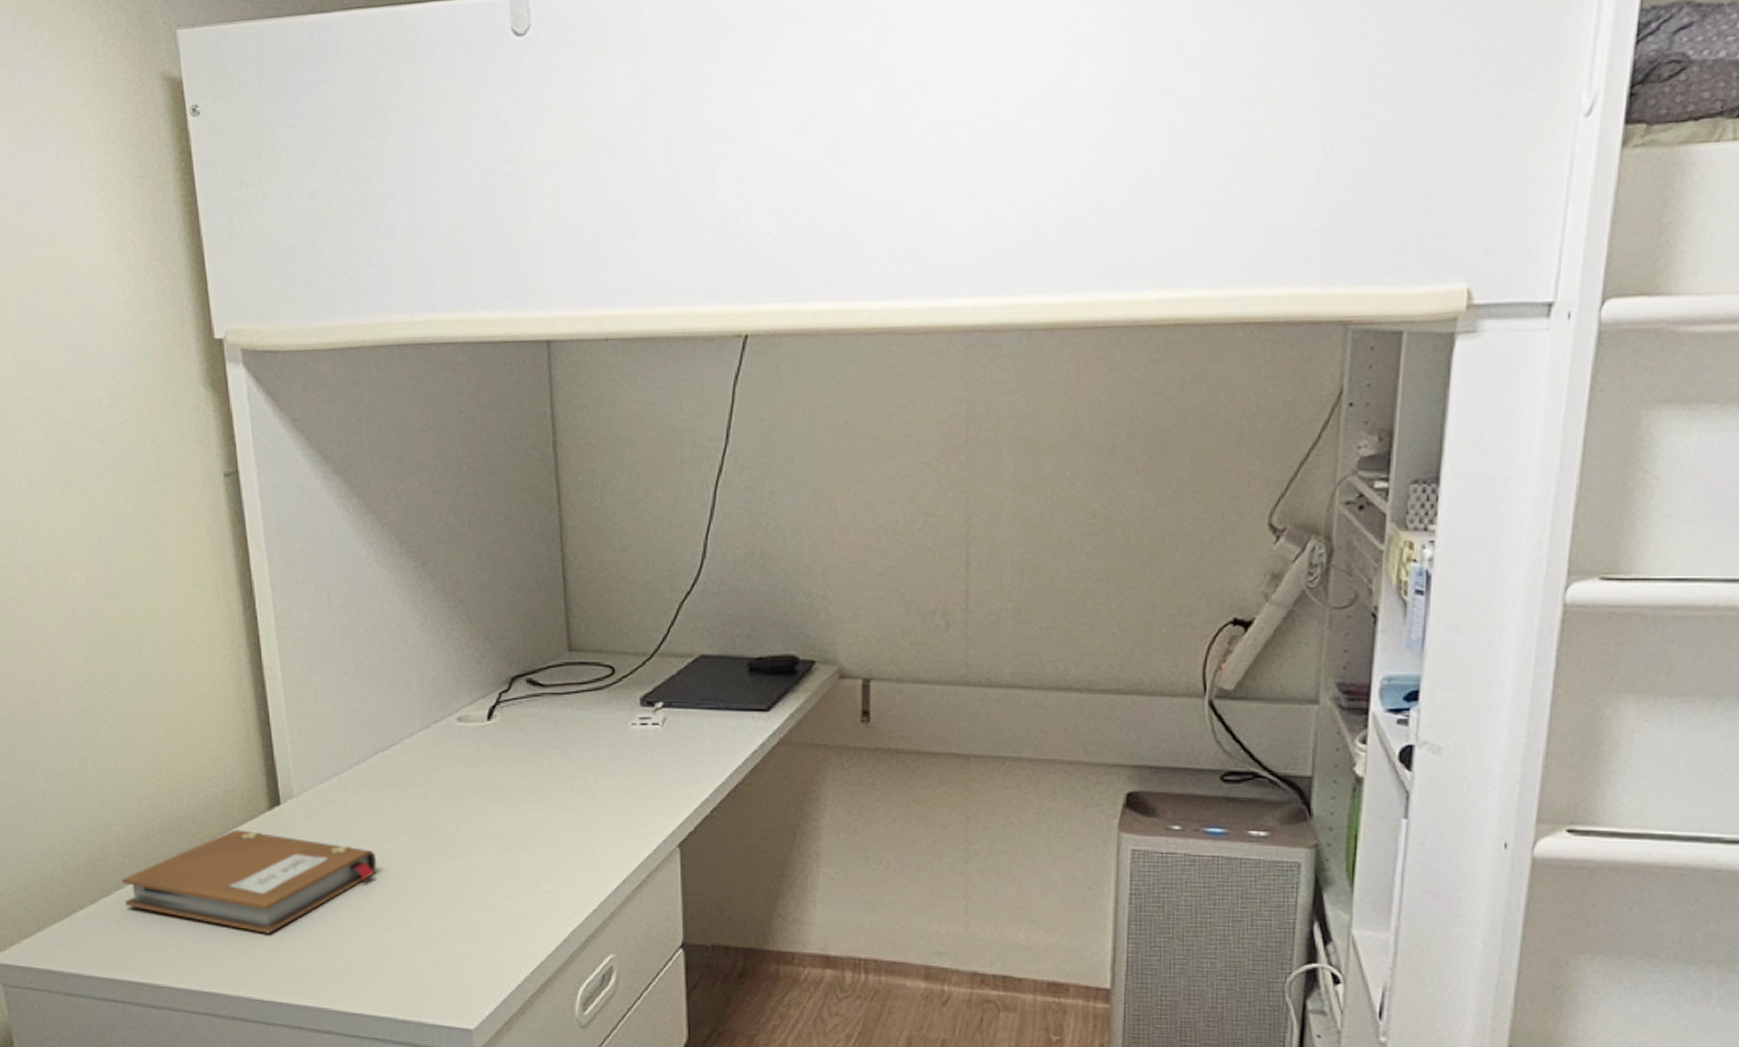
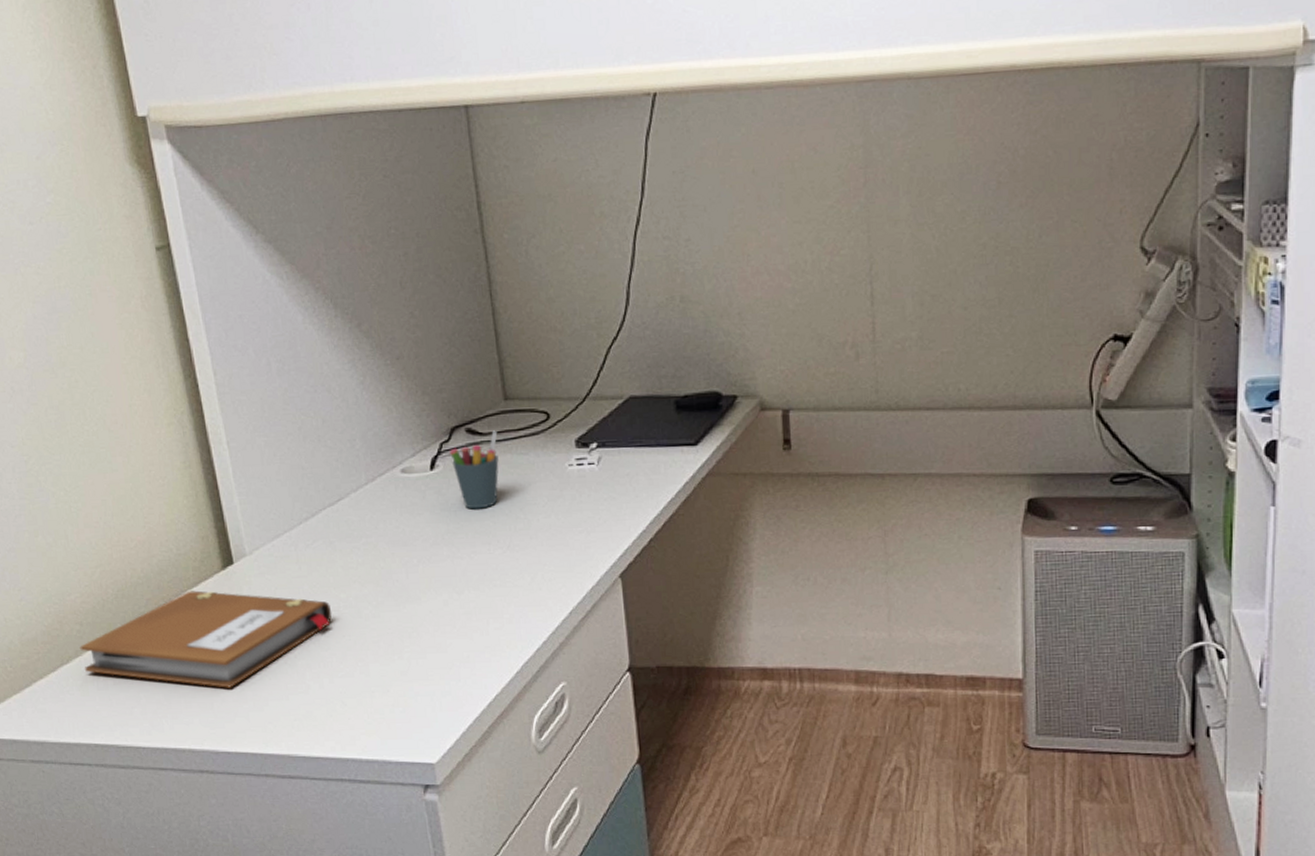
pen holder: none [507,682,560,765] -> present [449,430,499,509]

